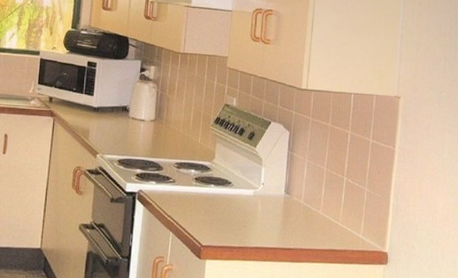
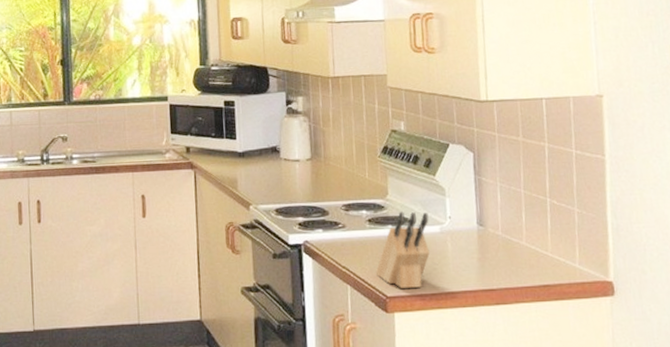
knife block: none [195,174,246,241] -> present [375,212,430,288]

